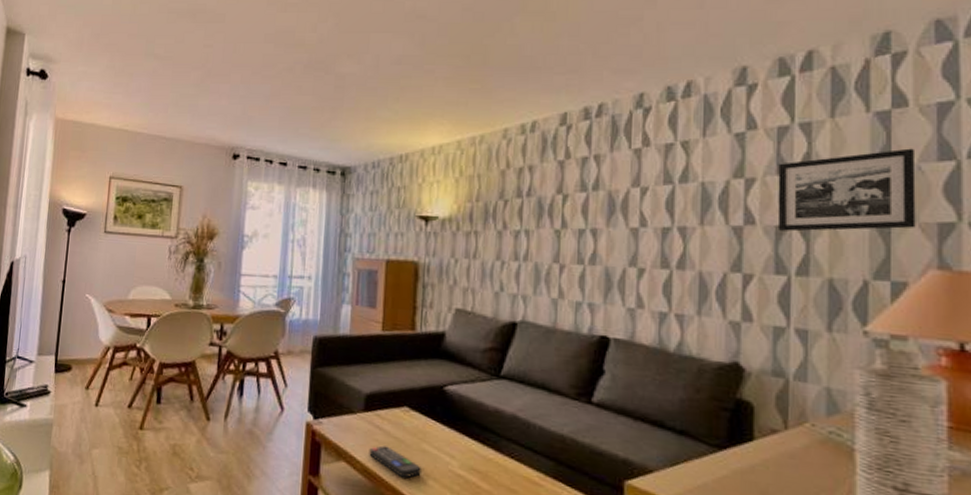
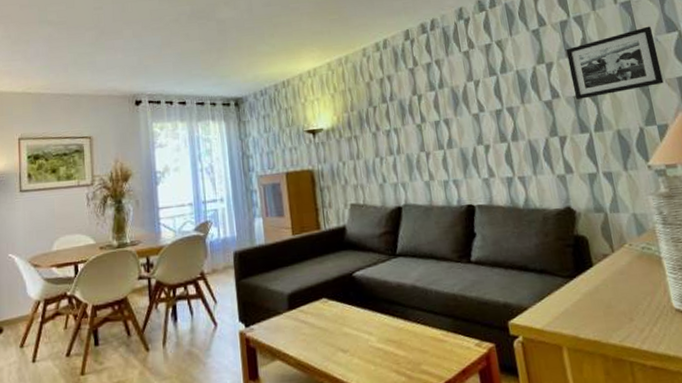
remote control: present [369,445,421,479] -> none [299,337,347,363]

